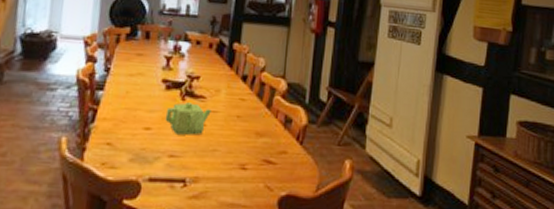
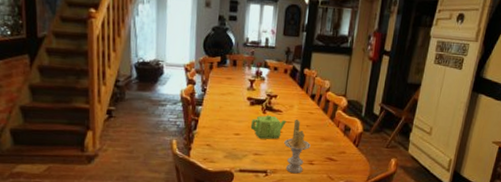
candle: none [208,108,243,183] -> present [284,120,311,174]

